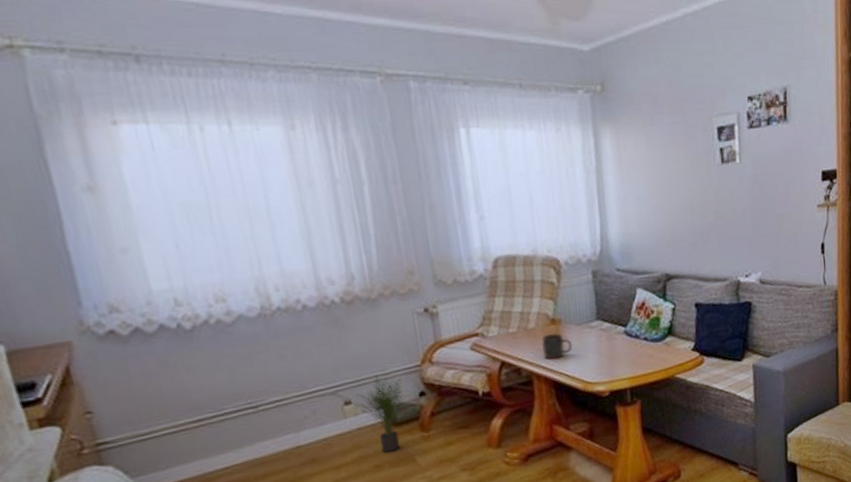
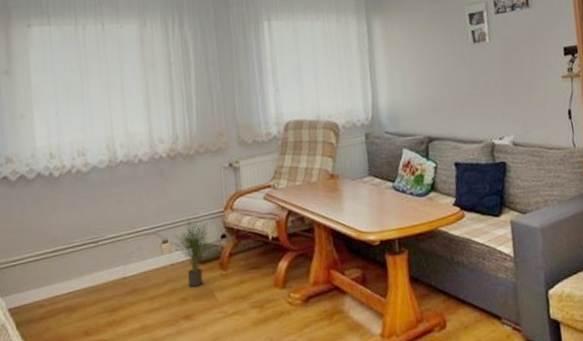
mug: present [541,333,573,360] -> none [322,187,349,210]

